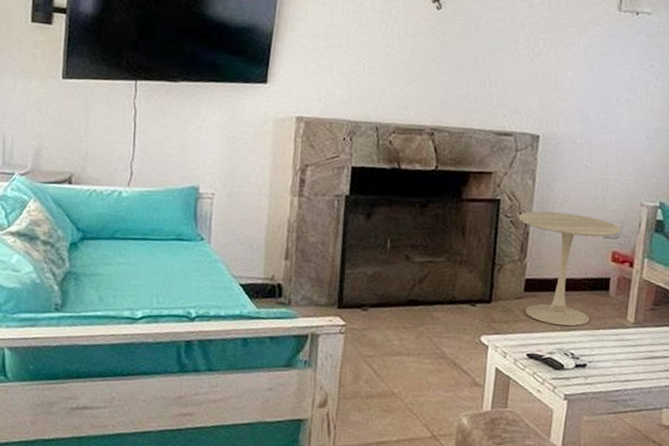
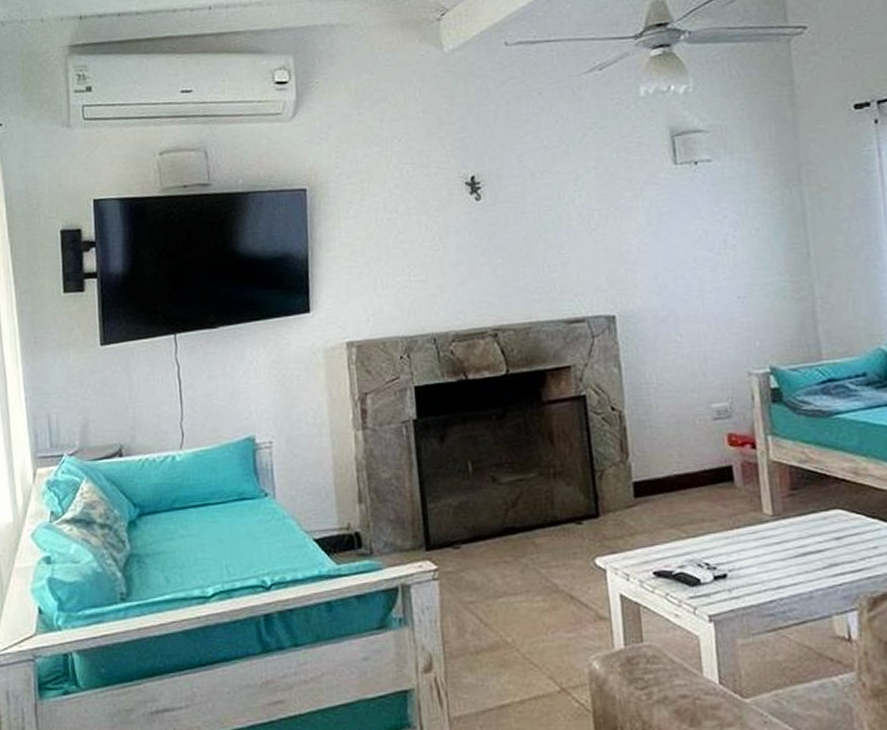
side table: present [519,211,621,327] -> none [610,397,732,532]

